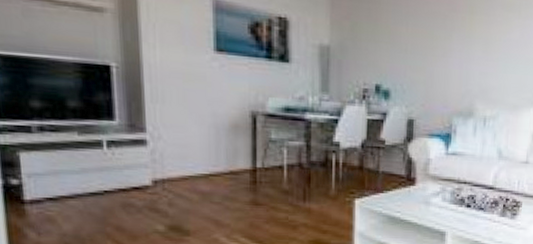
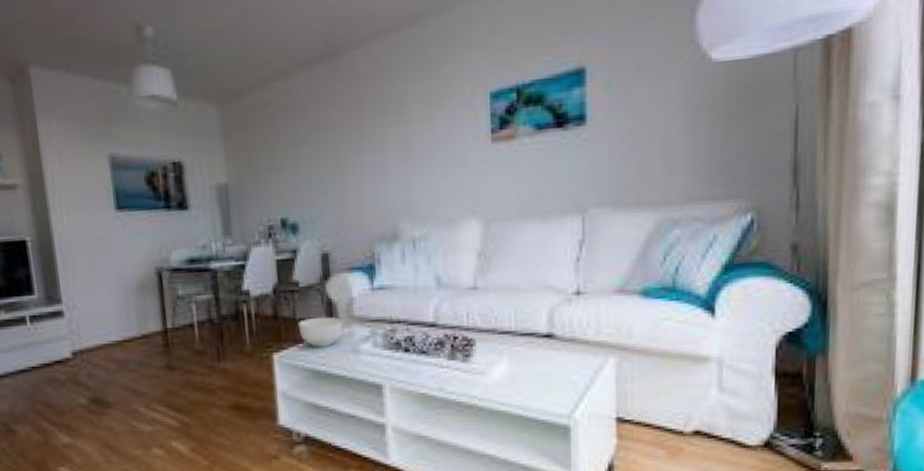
bowl: none [380,172,420,198] -> present [298,316,344,348]

